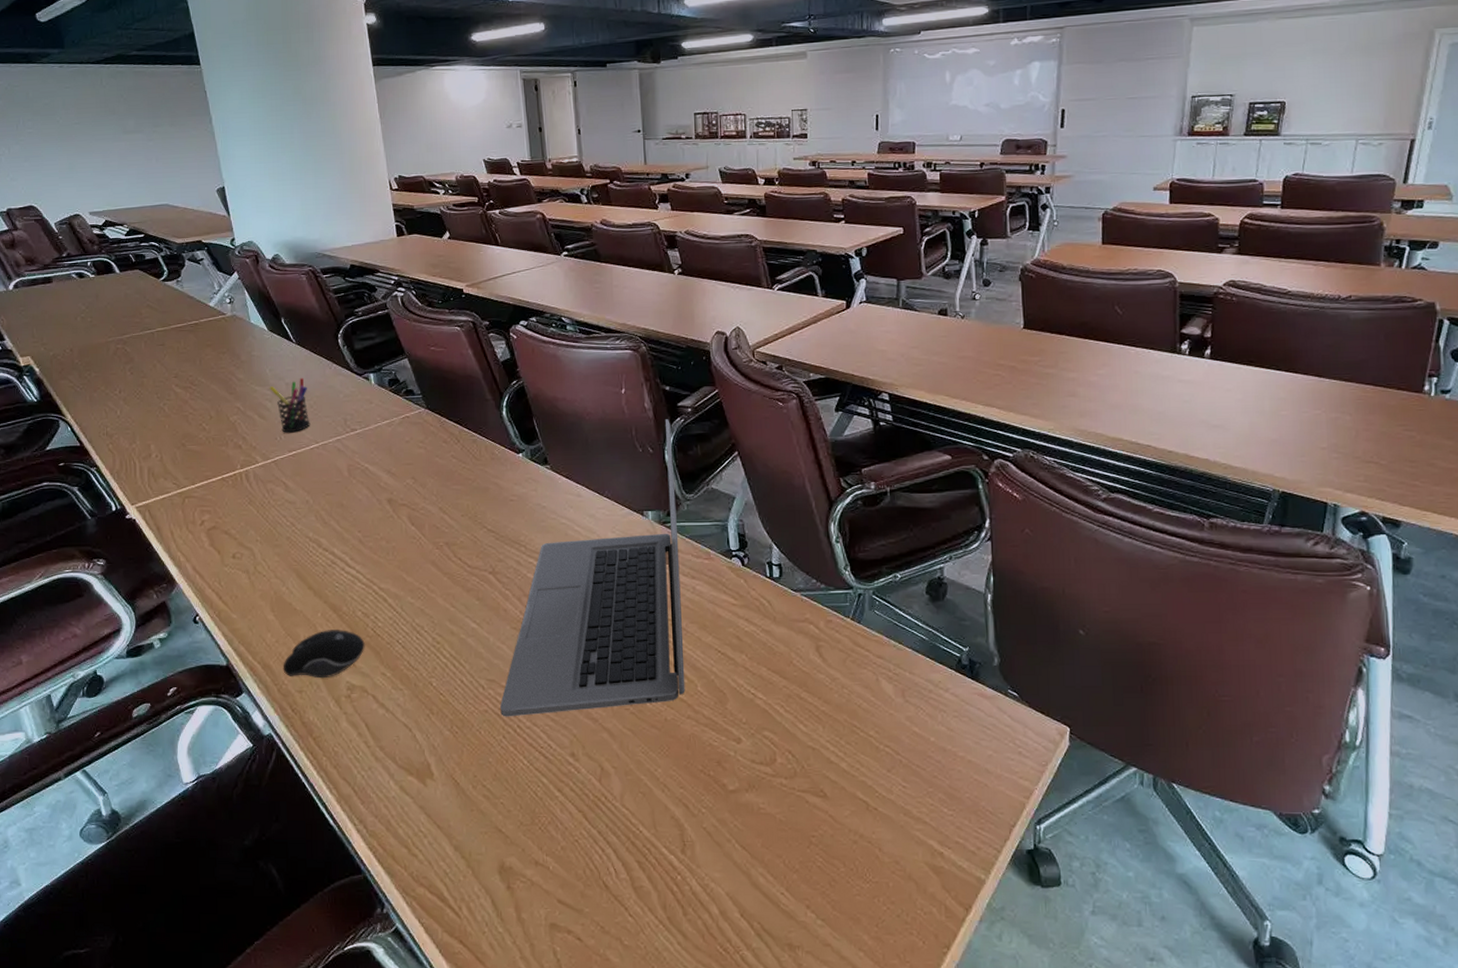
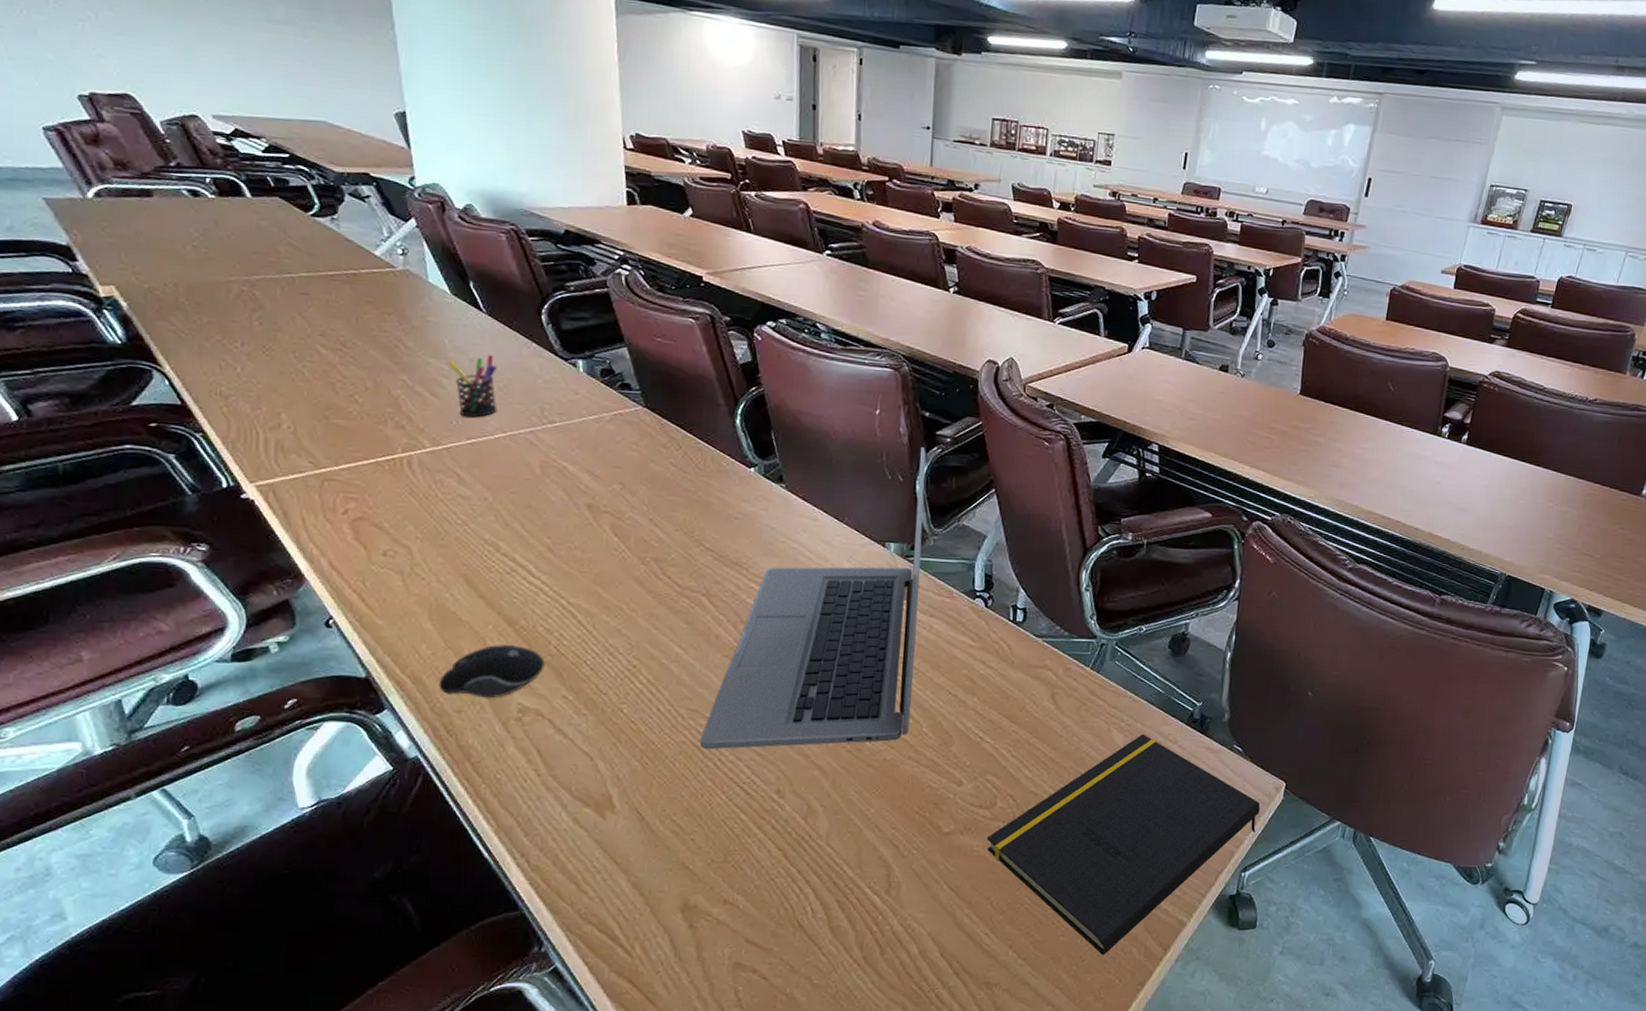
notepad: none [771,682,1046,916] -> present [986,733,1261,956]

